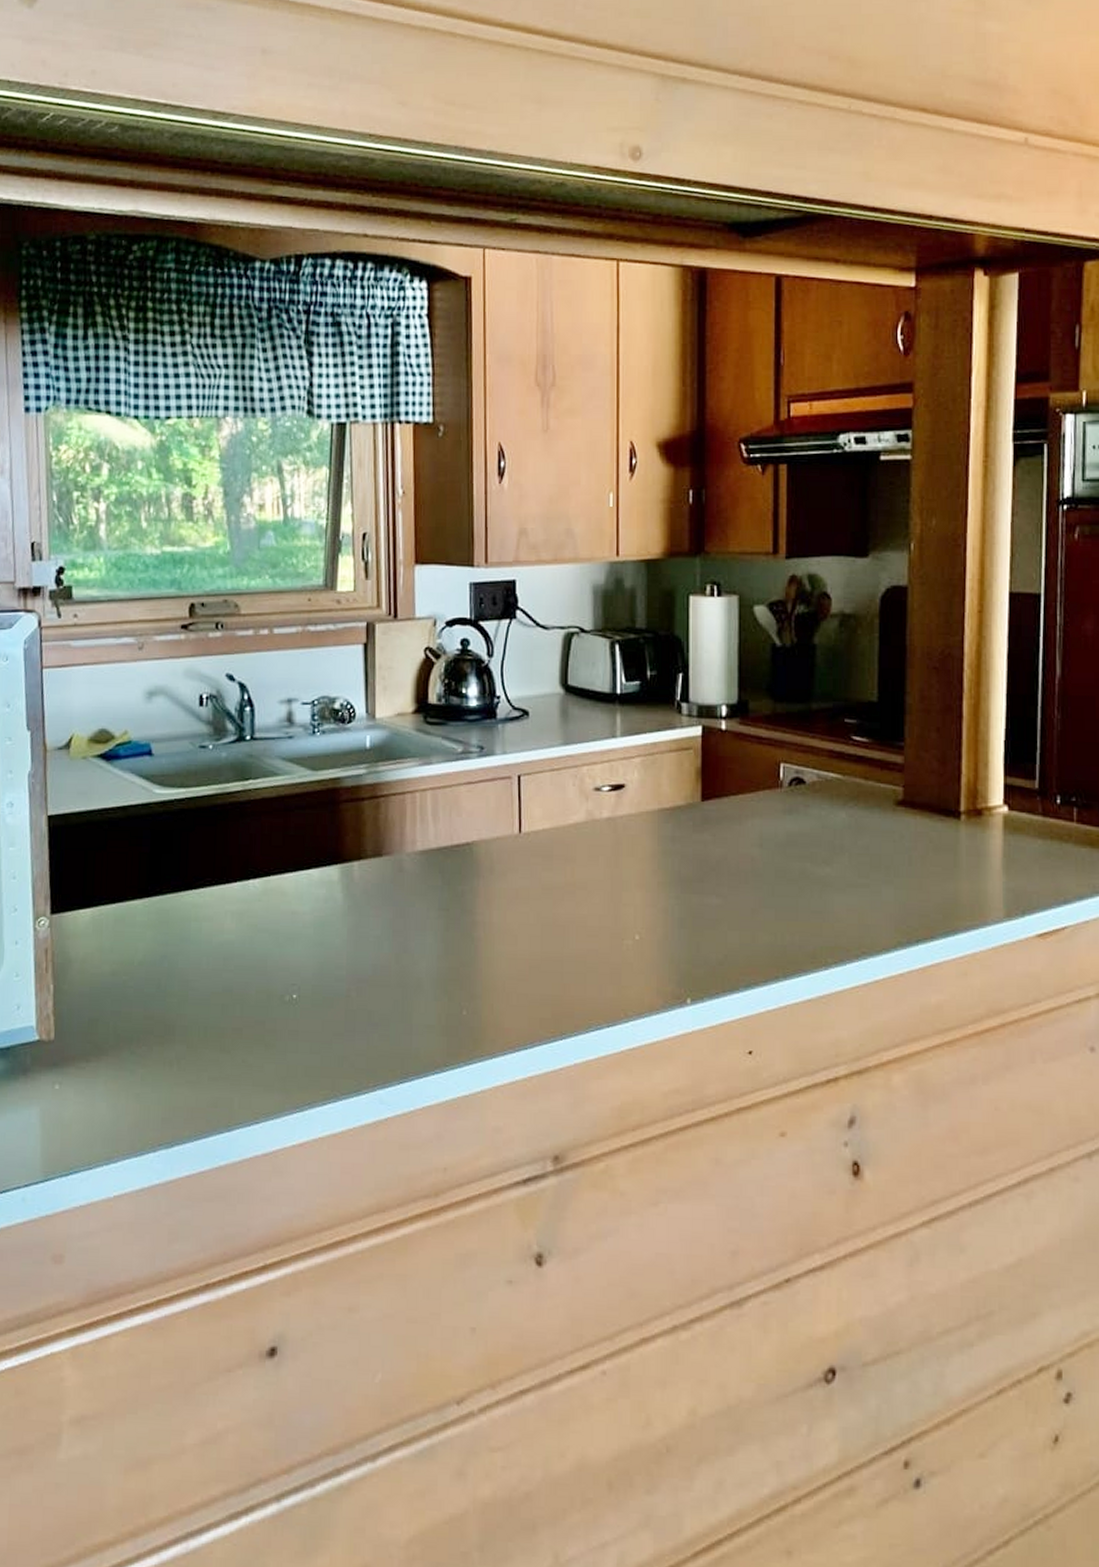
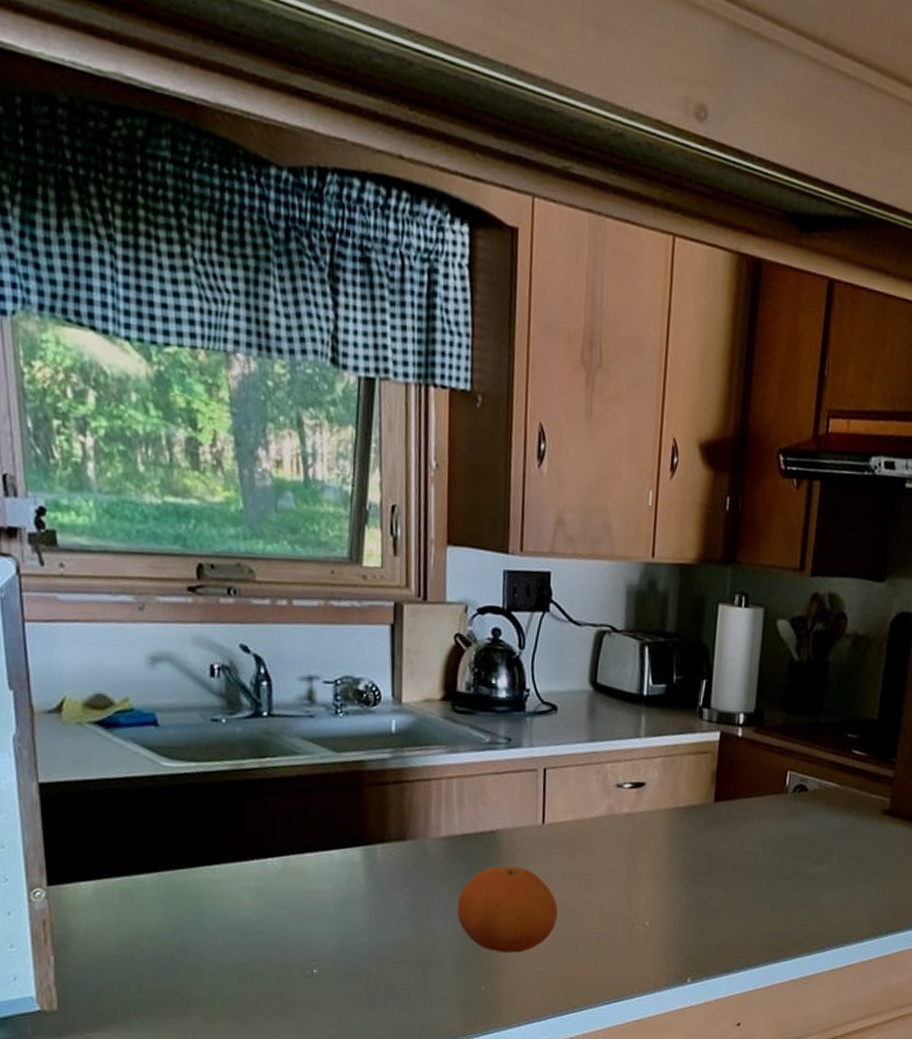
fruit: none [435,879,539,973] -> present [457,866,558,953]

